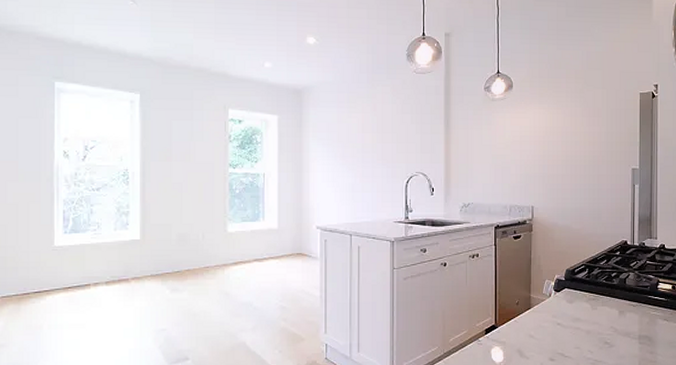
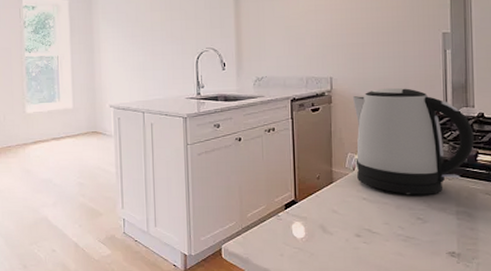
kettle: none [551,218,656,321] -> present [352,87,474,195]

